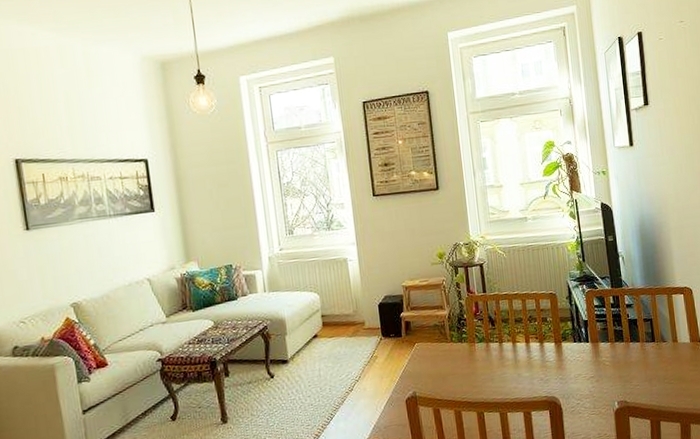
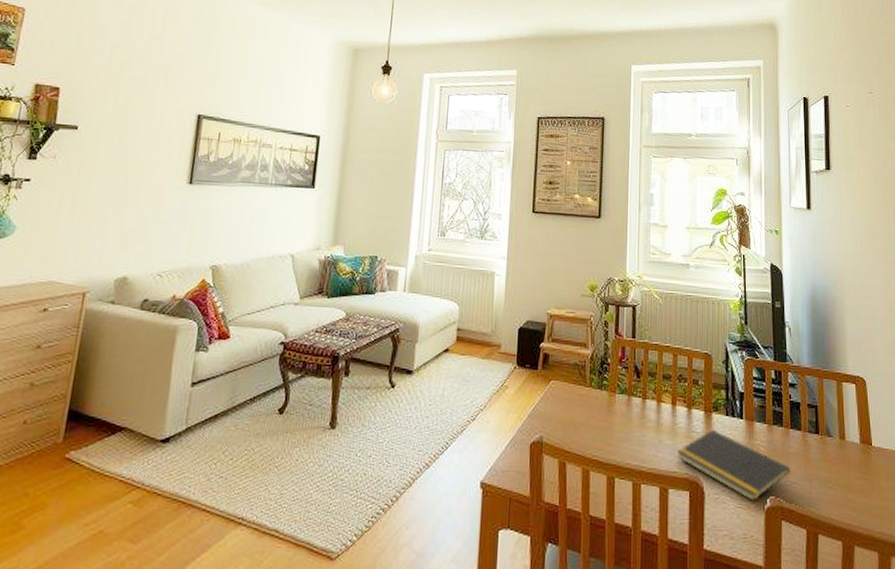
notepad: none [534,355,634,407] -> present [676,429,791,501]

